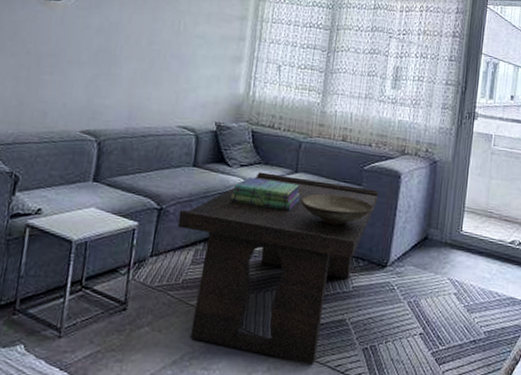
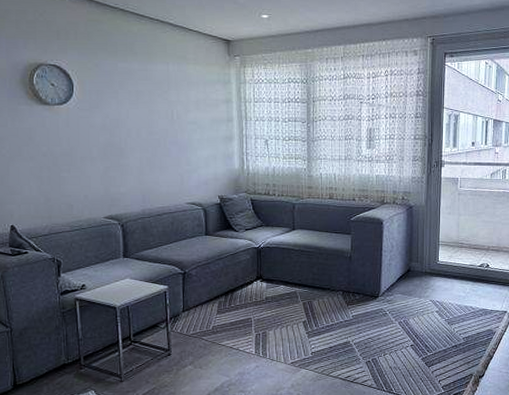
coffee table: present [177,172,379,365] -> none [200,233,366,379]
stack of books: present [230,177,301,211] -> none [241,238,300,262]
decorative bowl: present [301,194,374,225] -> none [301,244,363,269]

